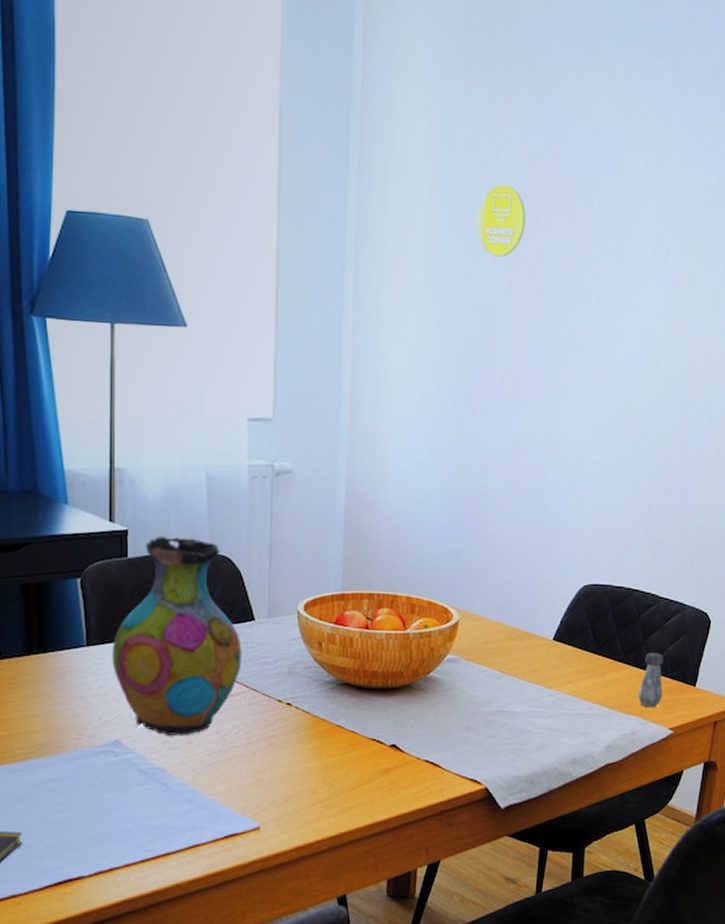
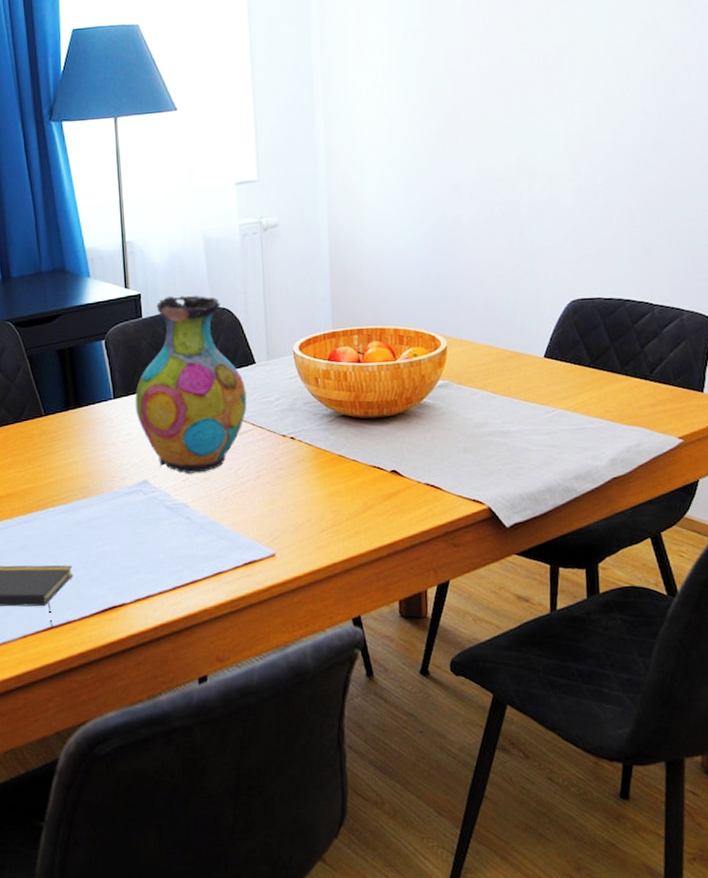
salt shaker: present [637,653,664,708] -> none [639,361,667,418]

